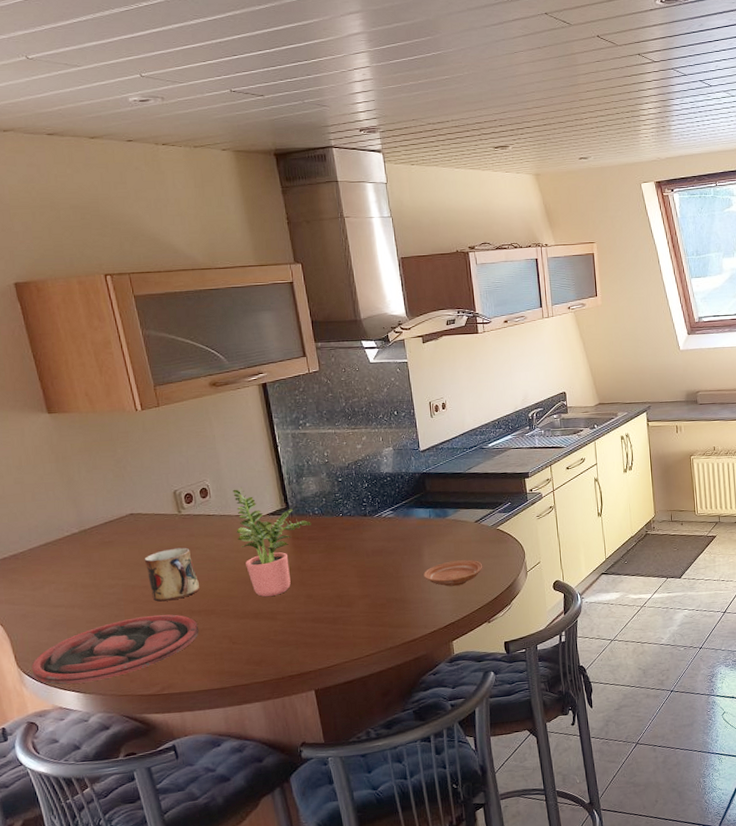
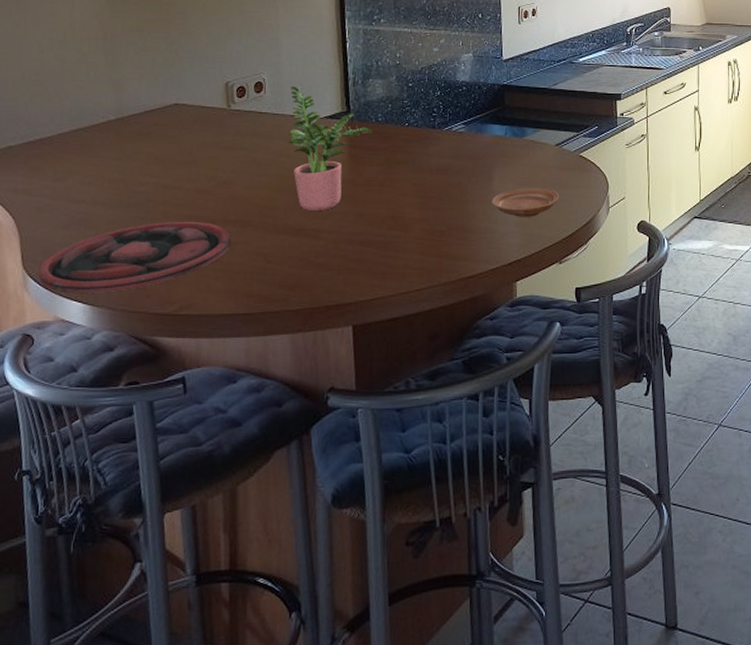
mug: present [144,547,199,602] -> none [182,146,239,206]

